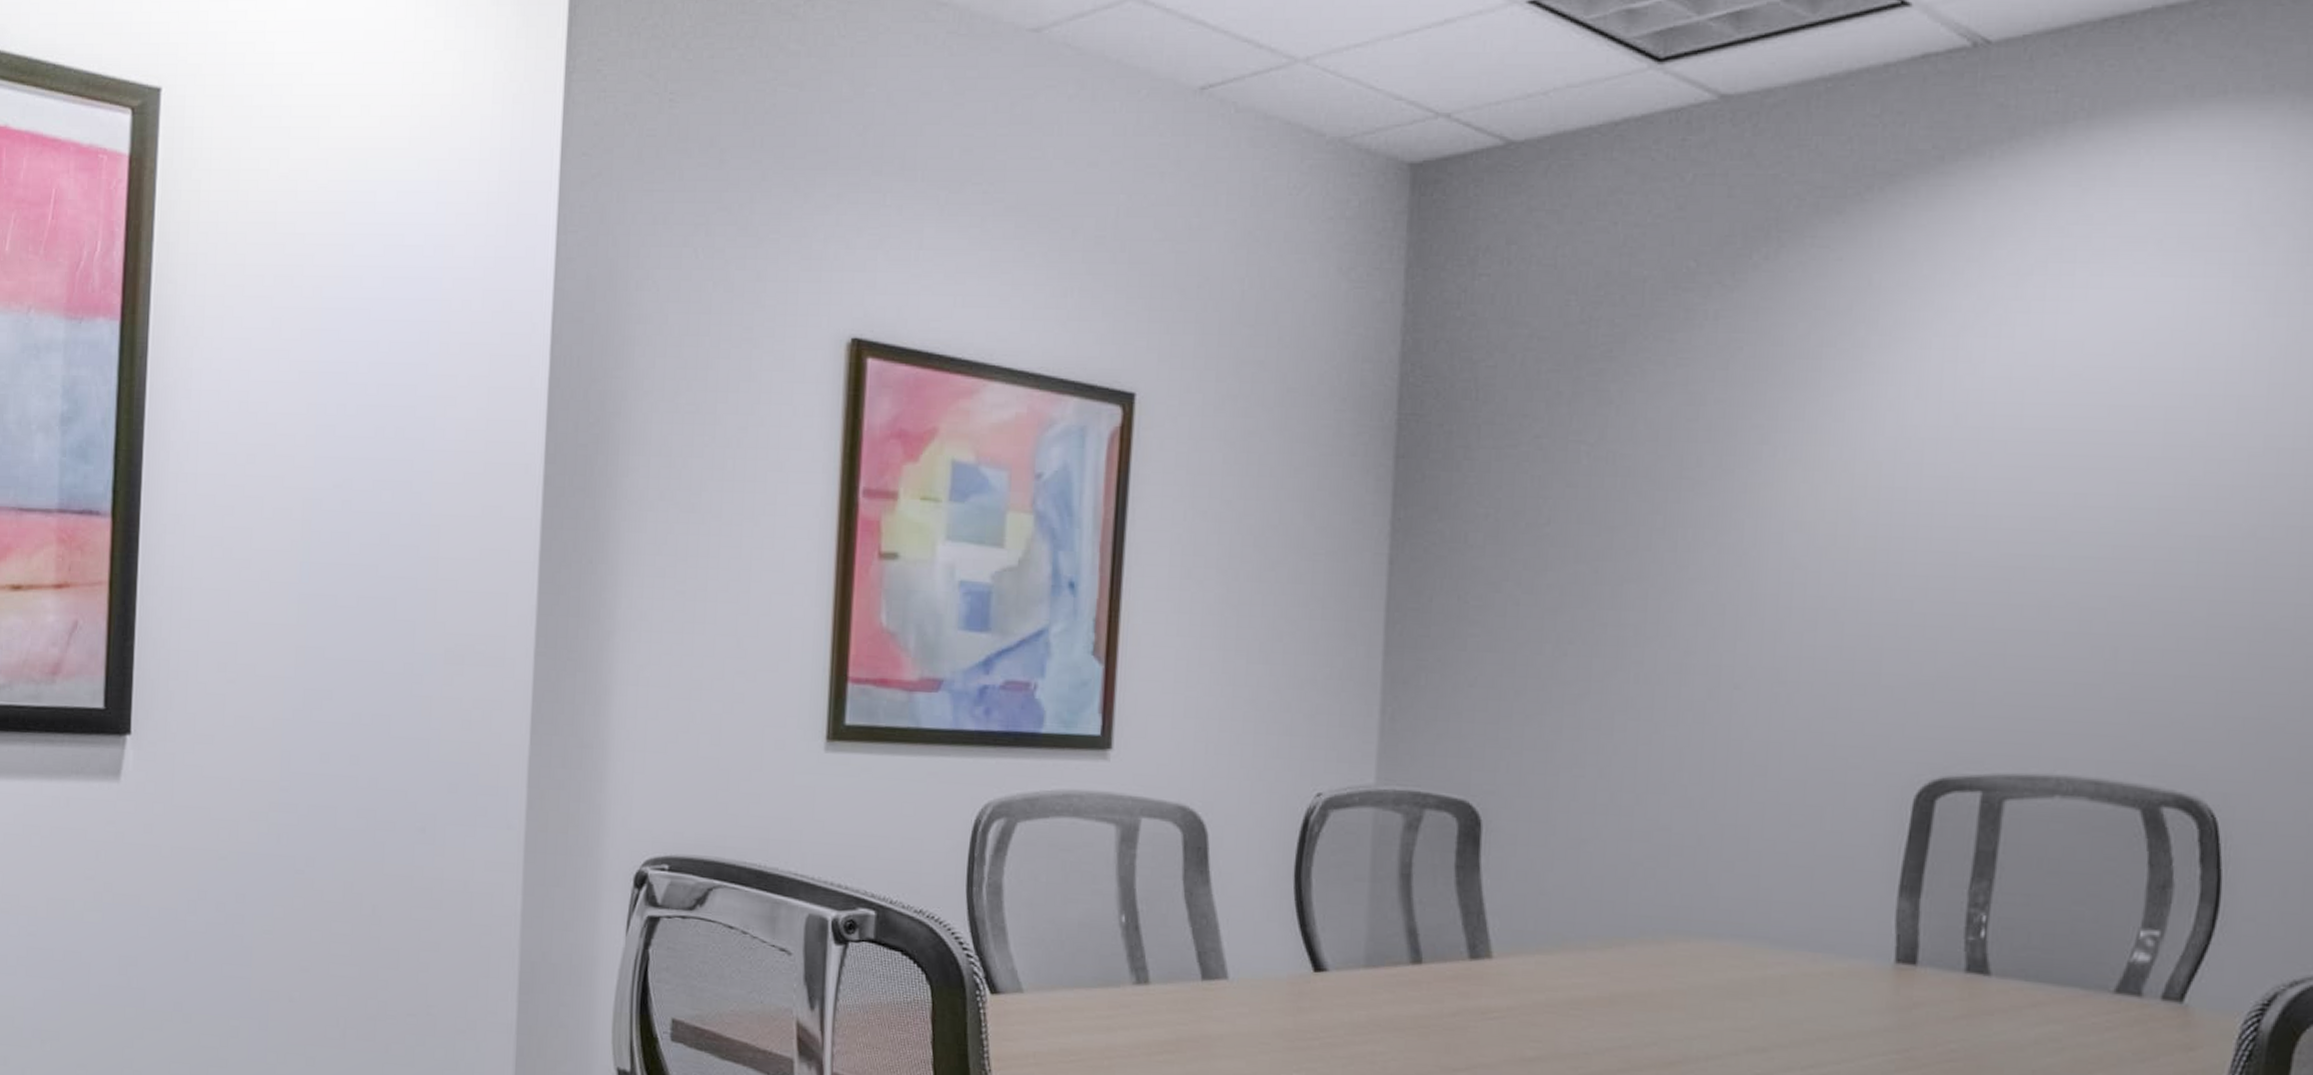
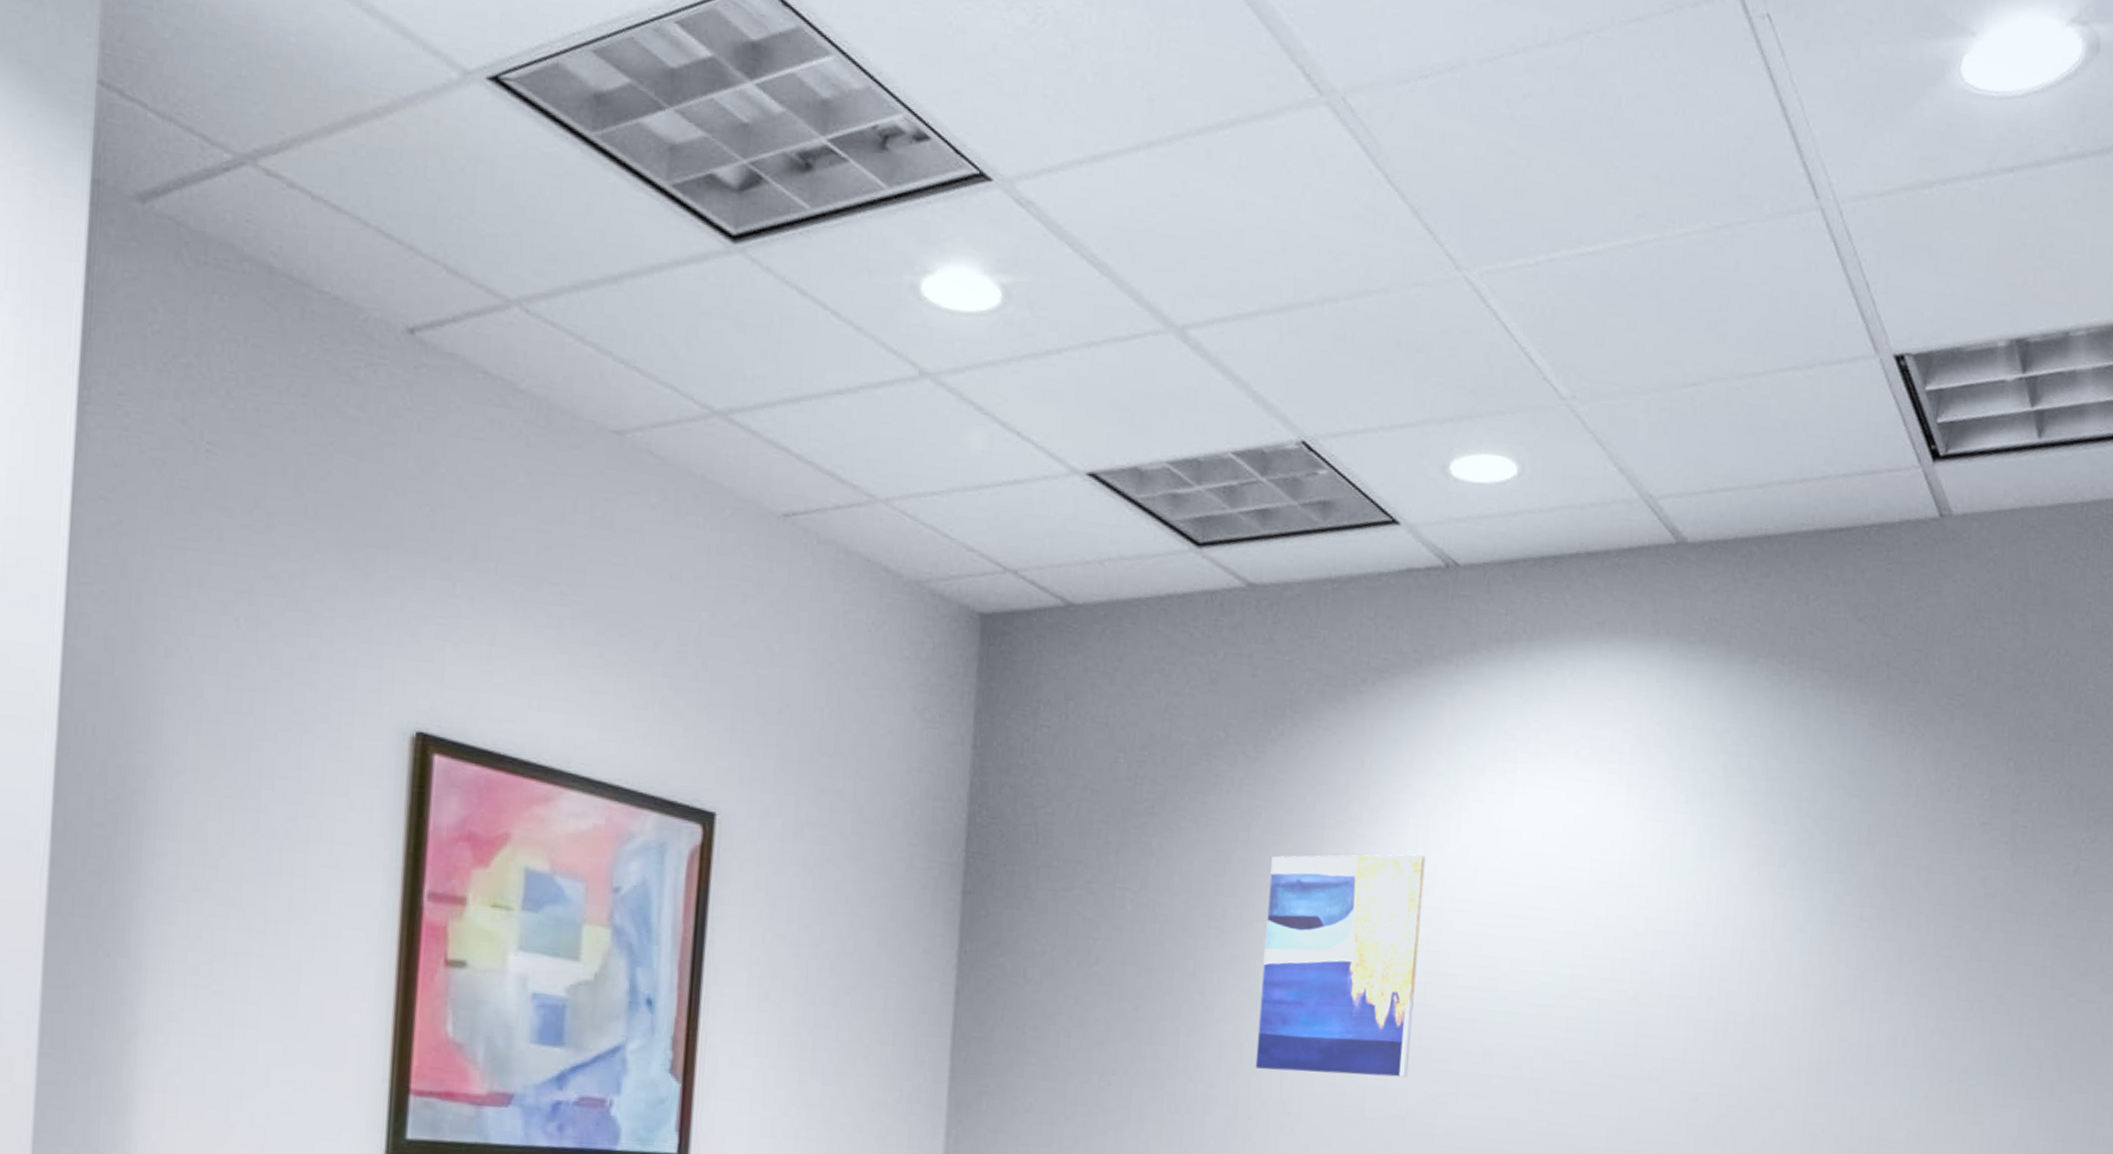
wall art: none [1741,380,1955,638] -> present [1255,854,1426,1078]

